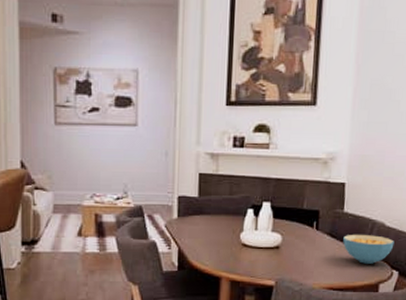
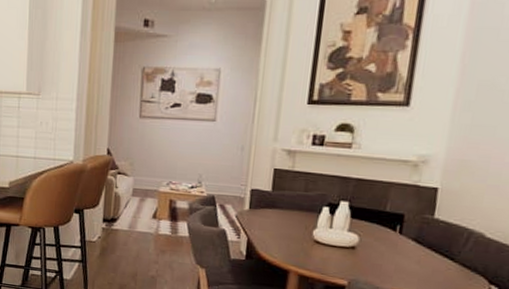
cereal bowl: present [343,234,395,264] -> none [430,242,496,276]

